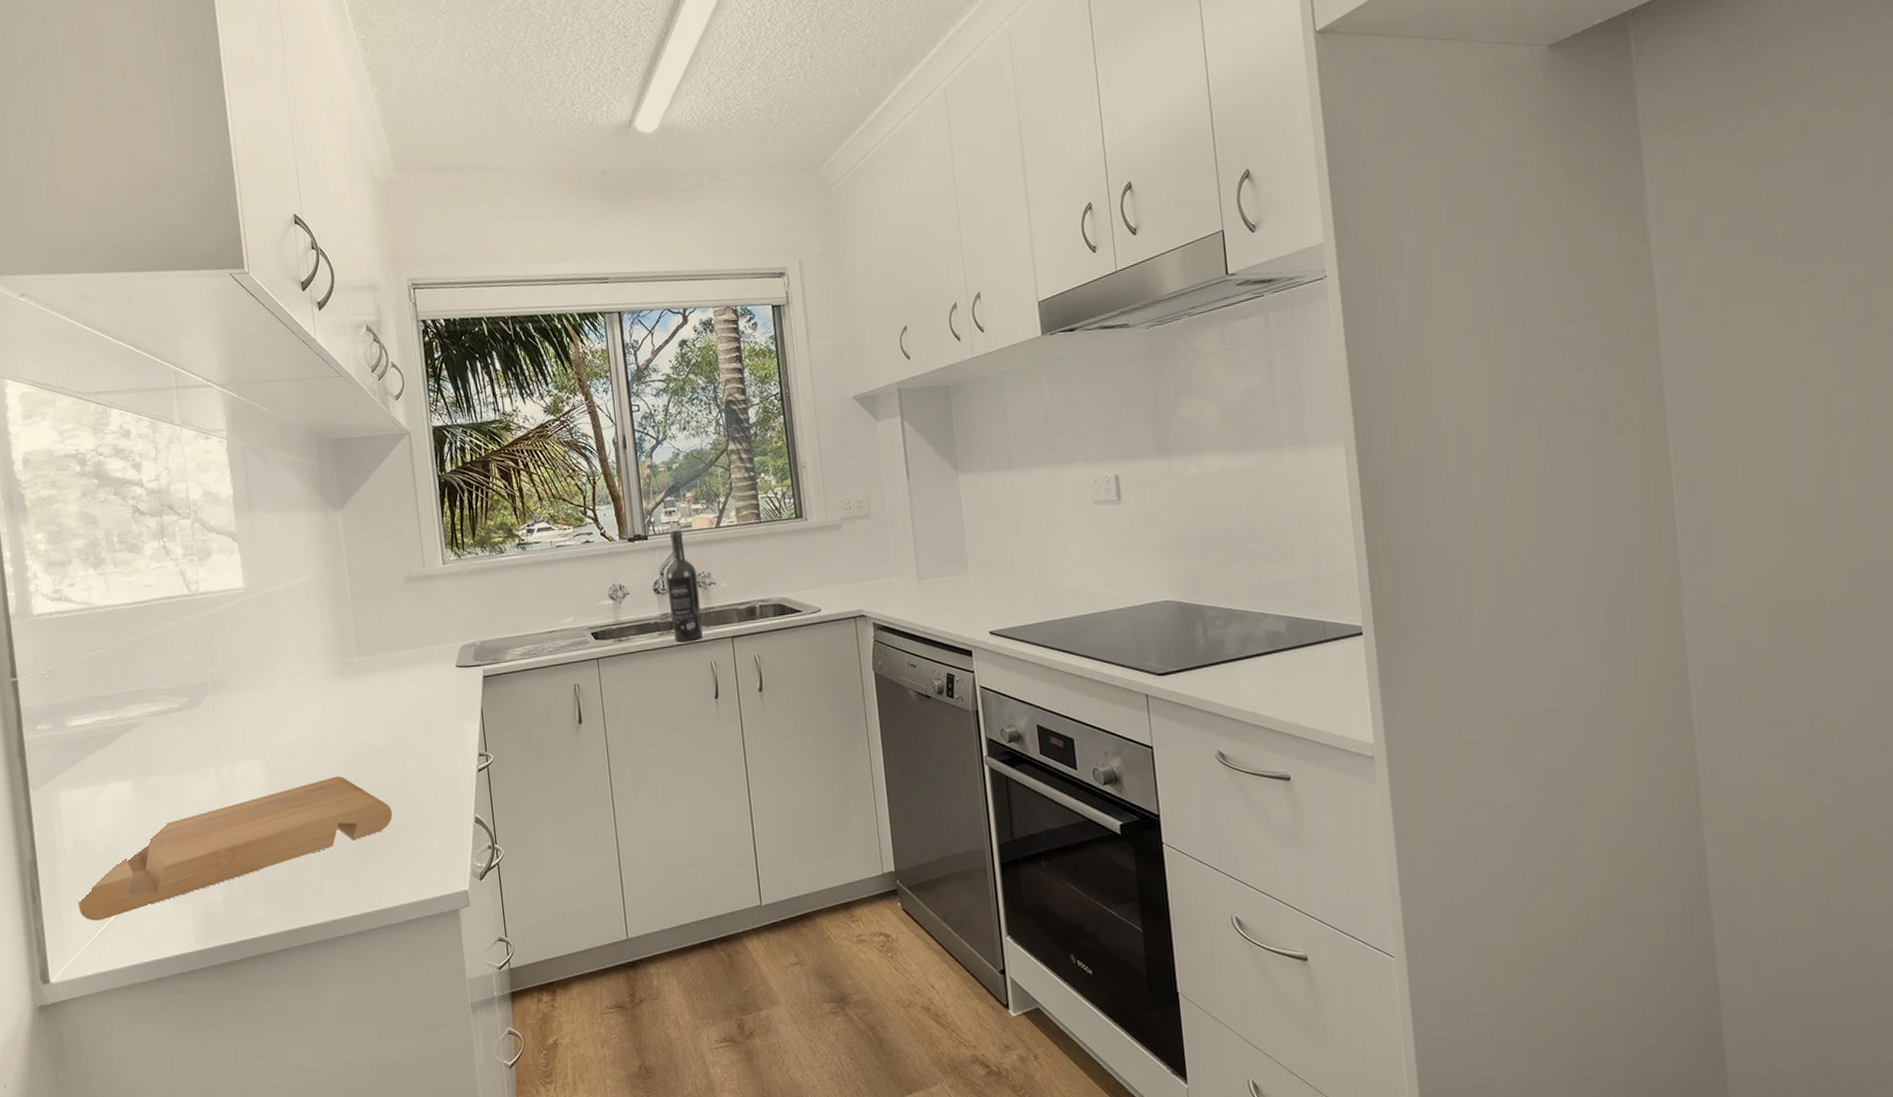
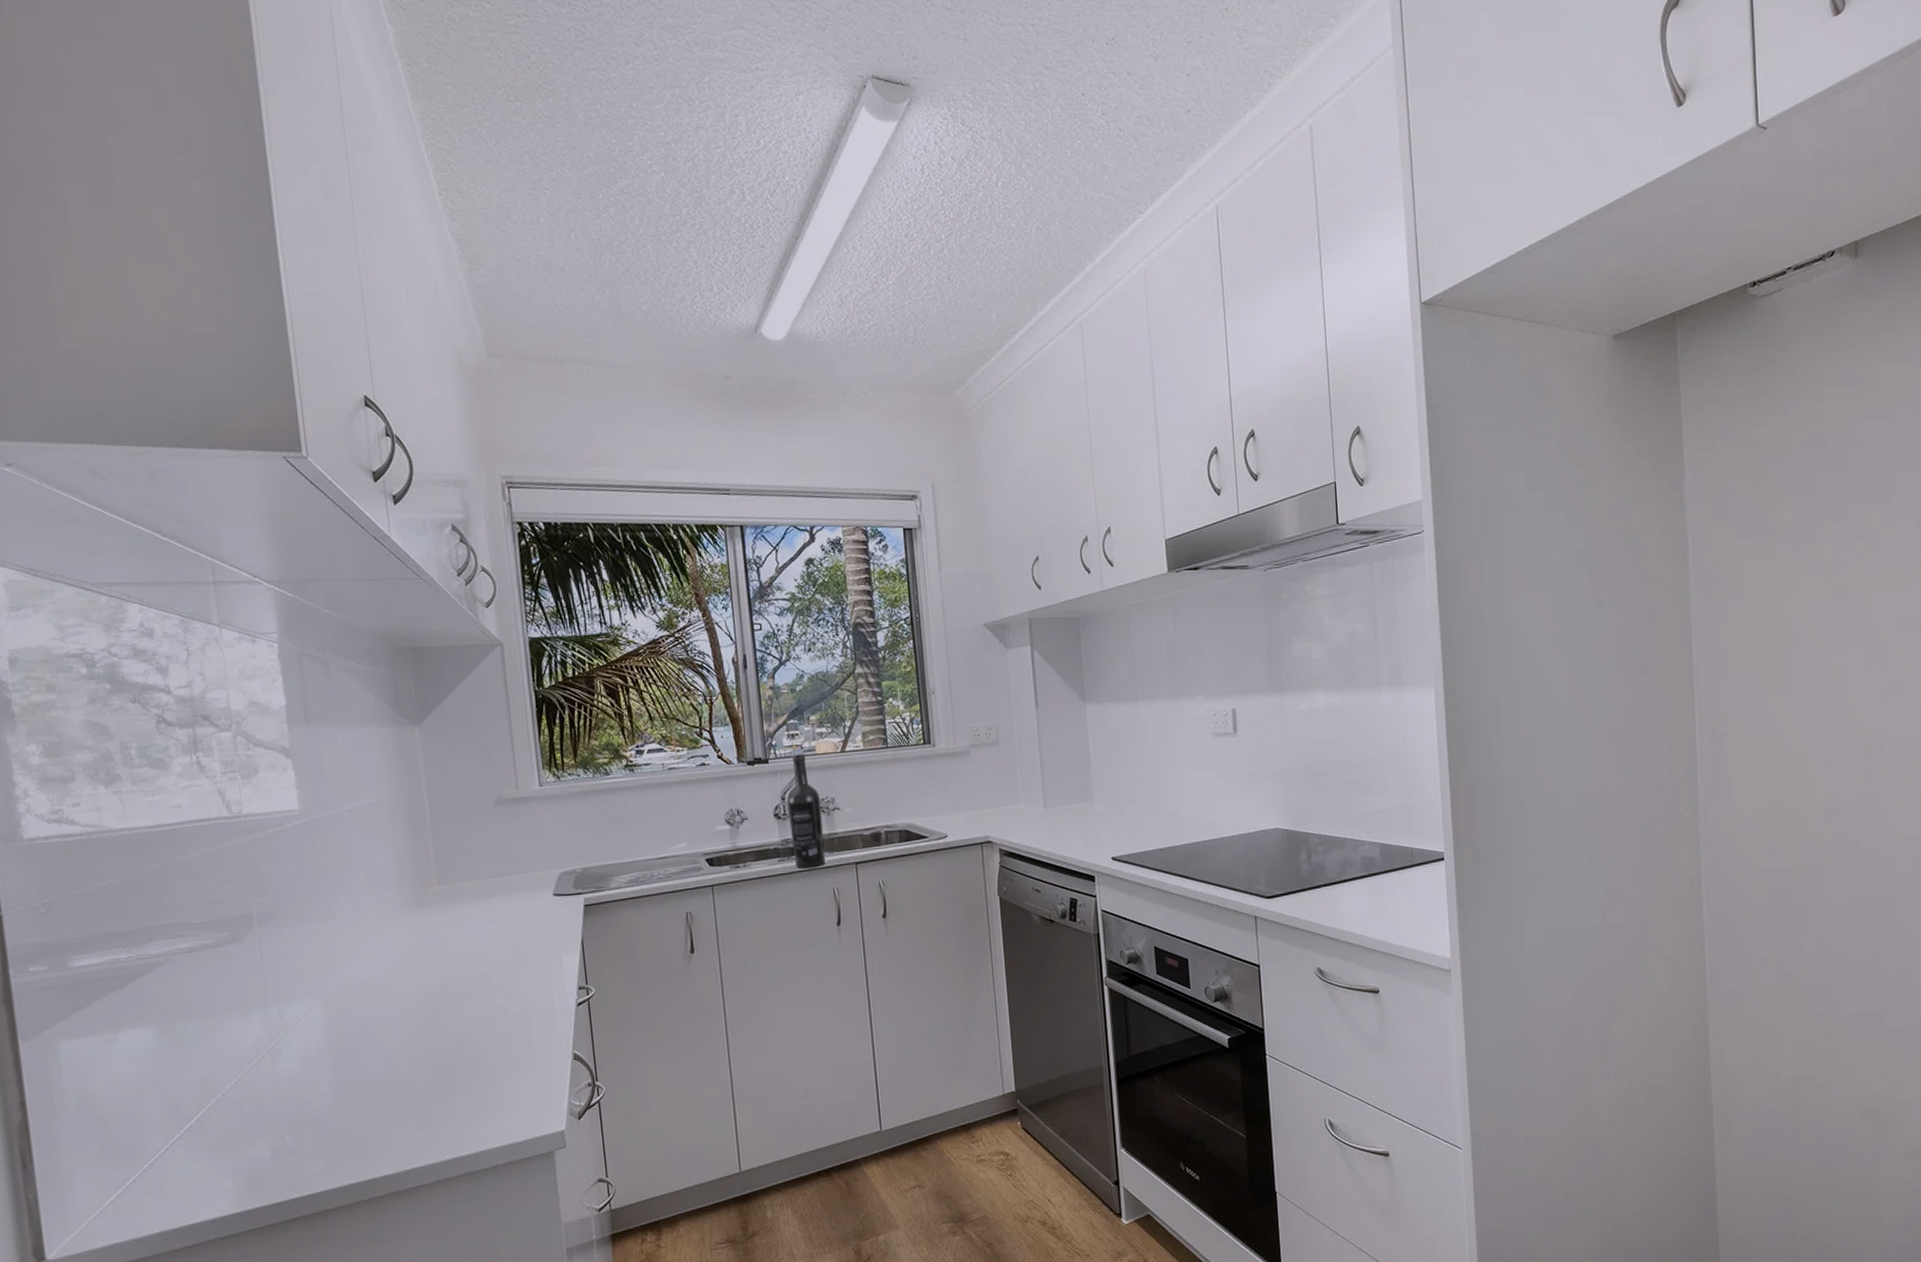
cutting board: present [77,776,392,921] -> none [82,1015,478,1187]

